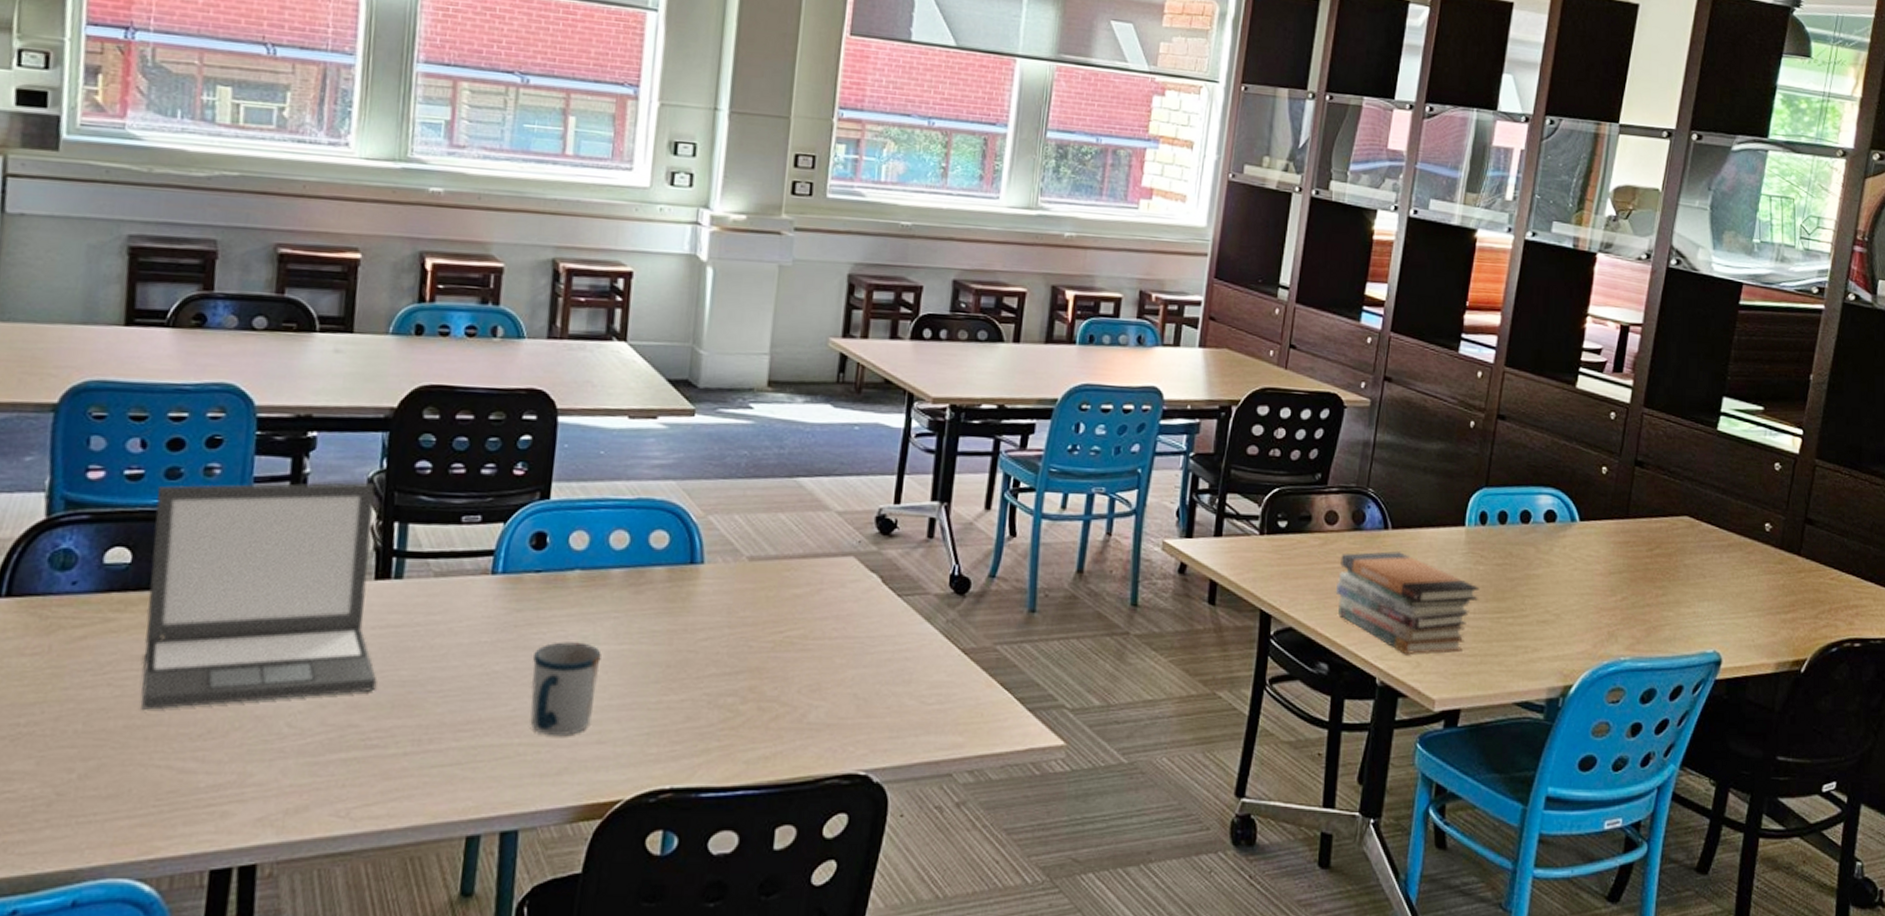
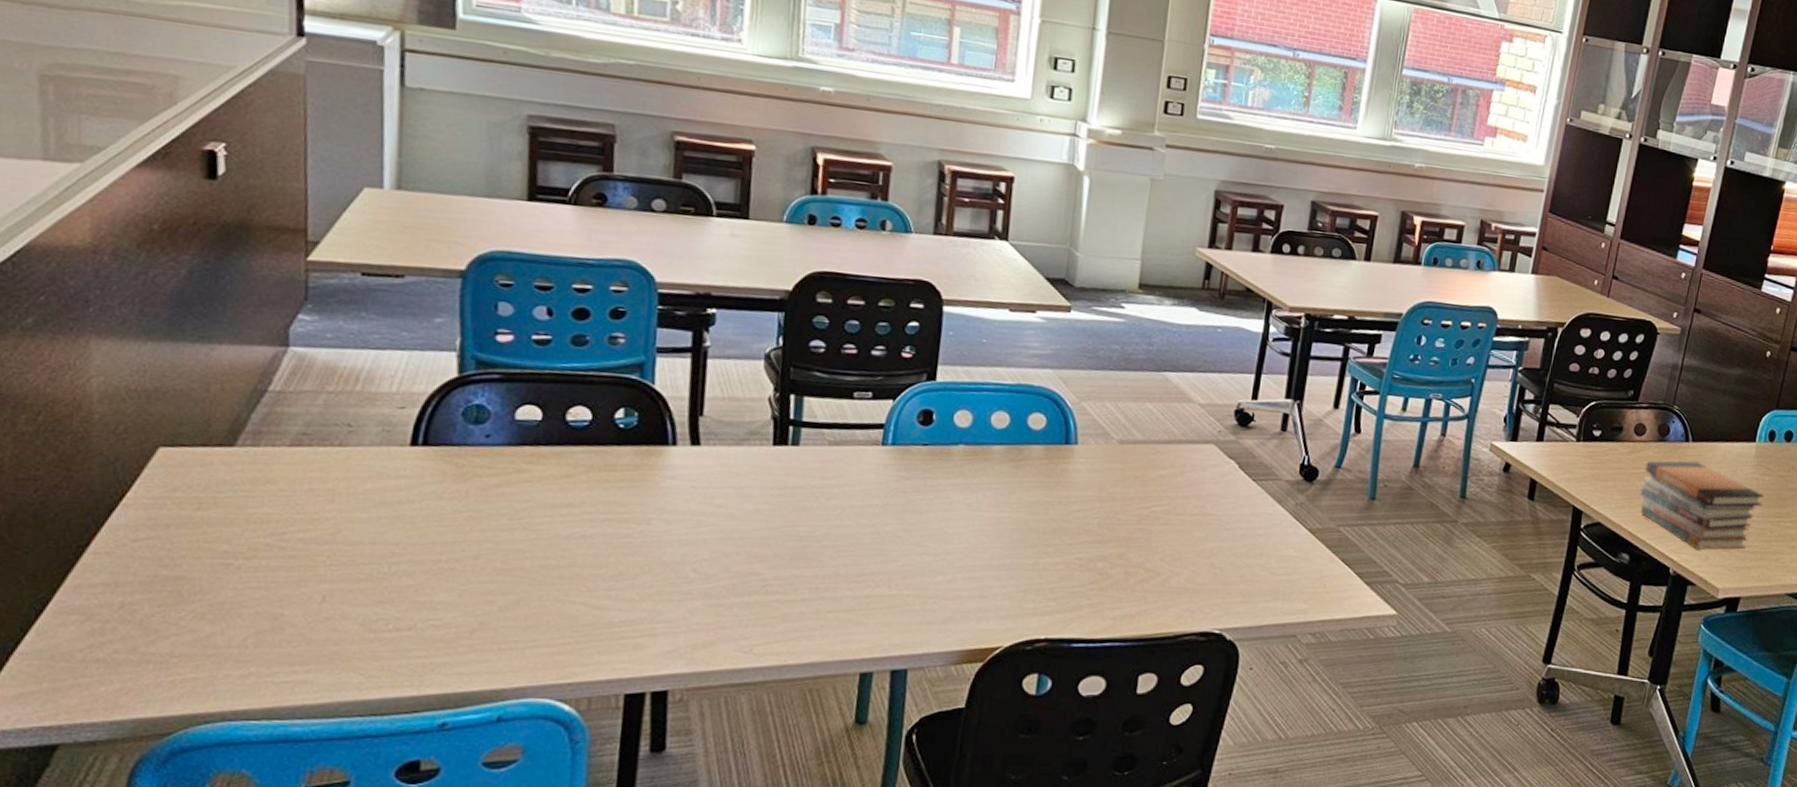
laptop: present [141,482,377,710] -> none [555,351,777,553]
mug: present [530,642,601,737] -> none [918,507,983,590]

